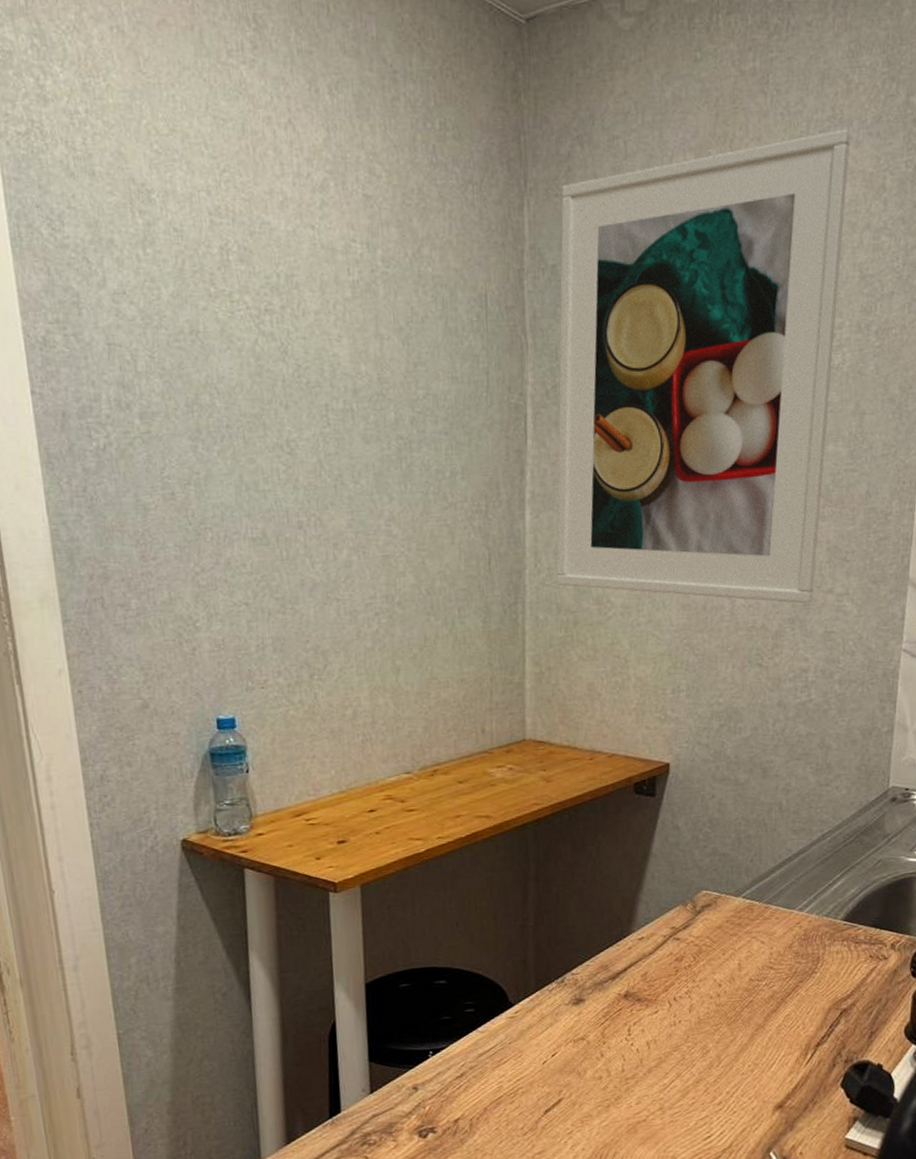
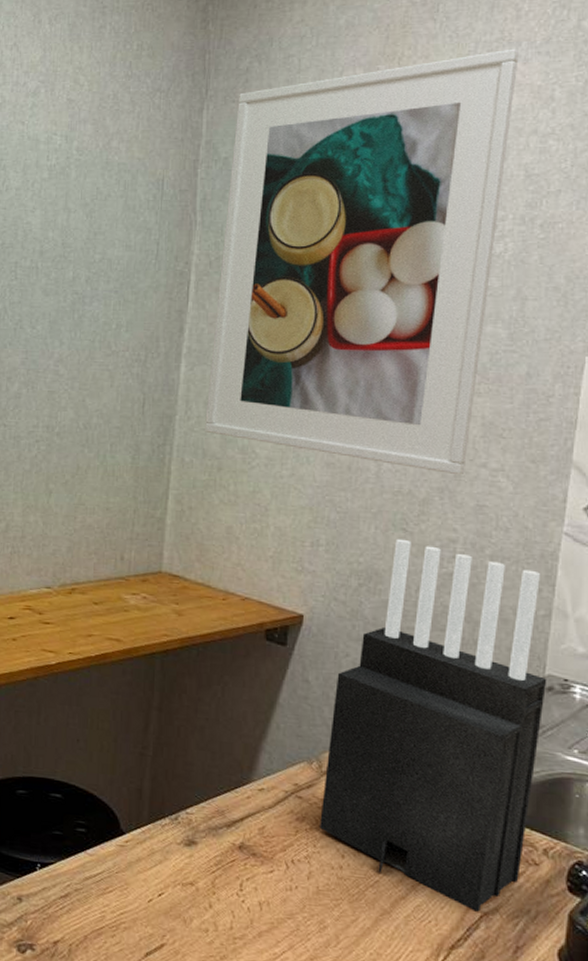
knife block: none [697,674,891,1010] -> present [320,538,547,912]

